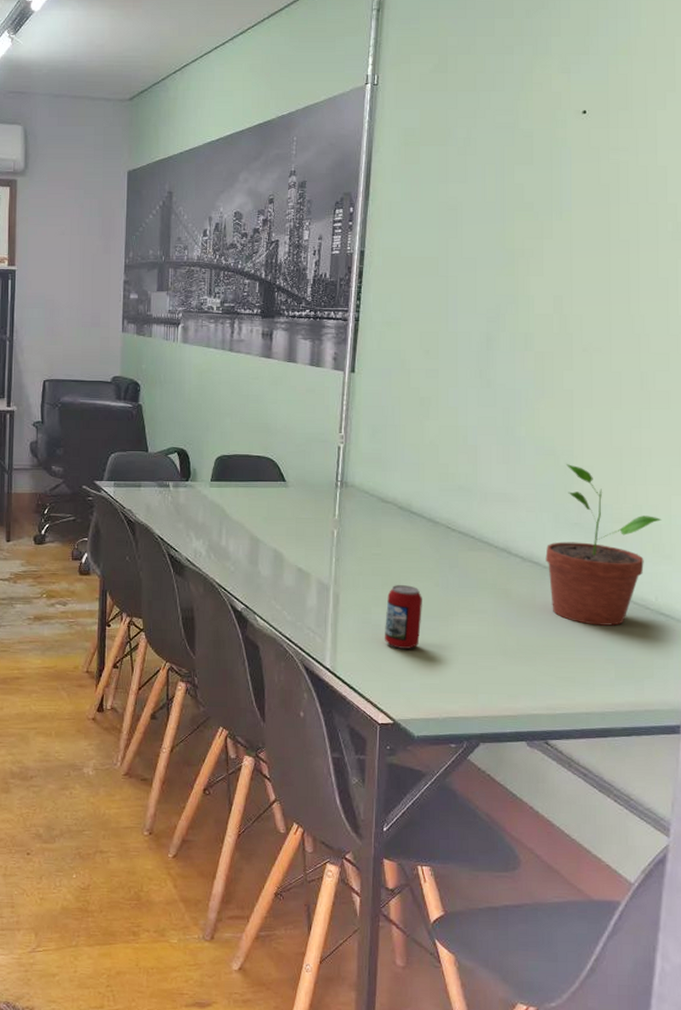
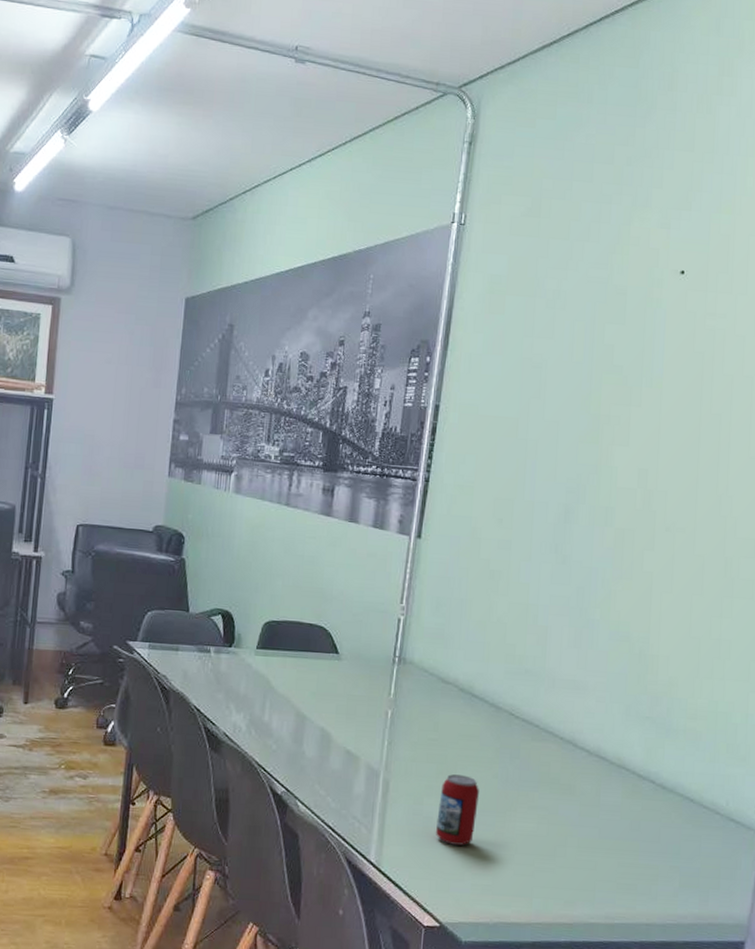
potted plant: present [545,464,662,626] -> none [613,652,738,831]

